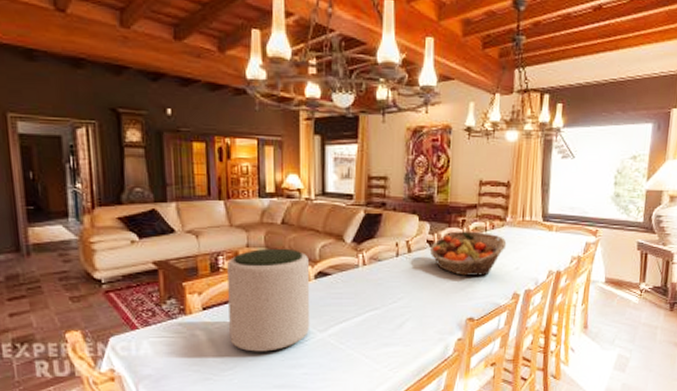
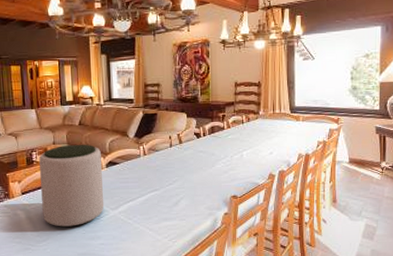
fruit basket: present [429,231,507,276] -> none [196,124,261,161]

